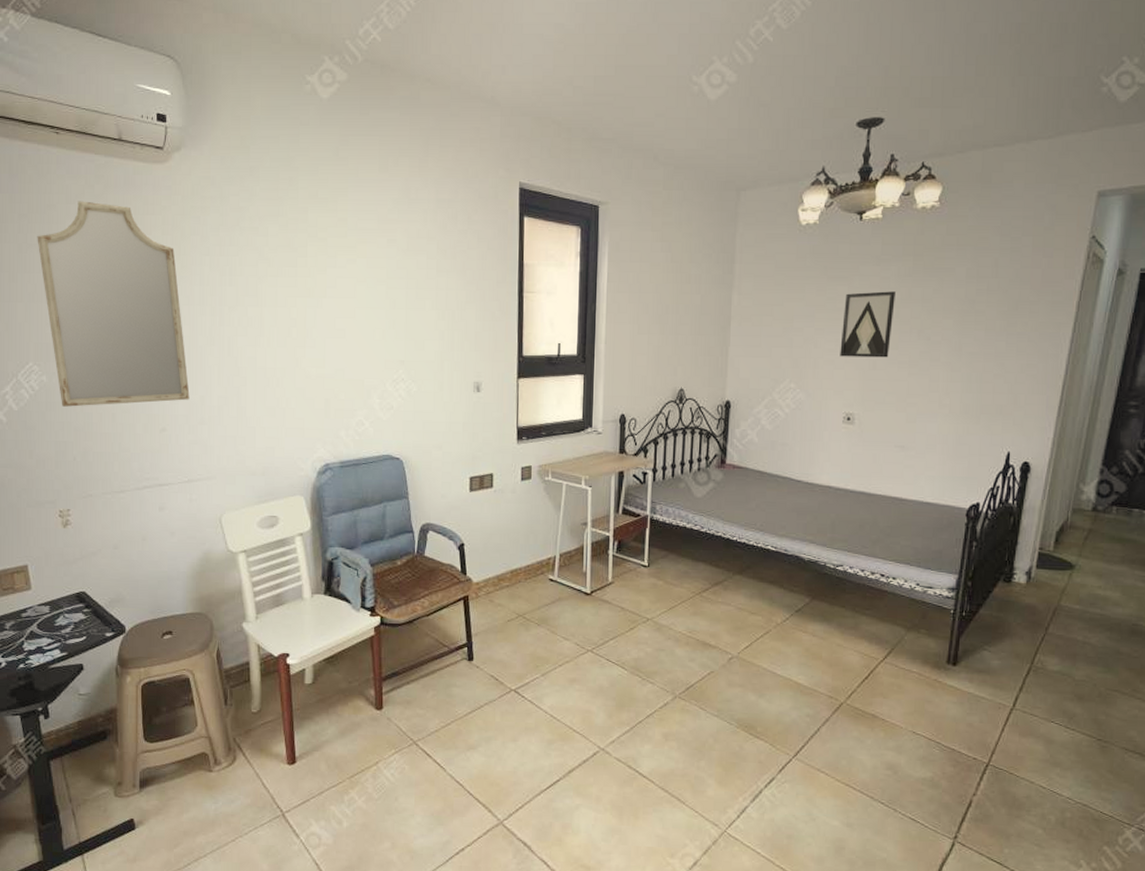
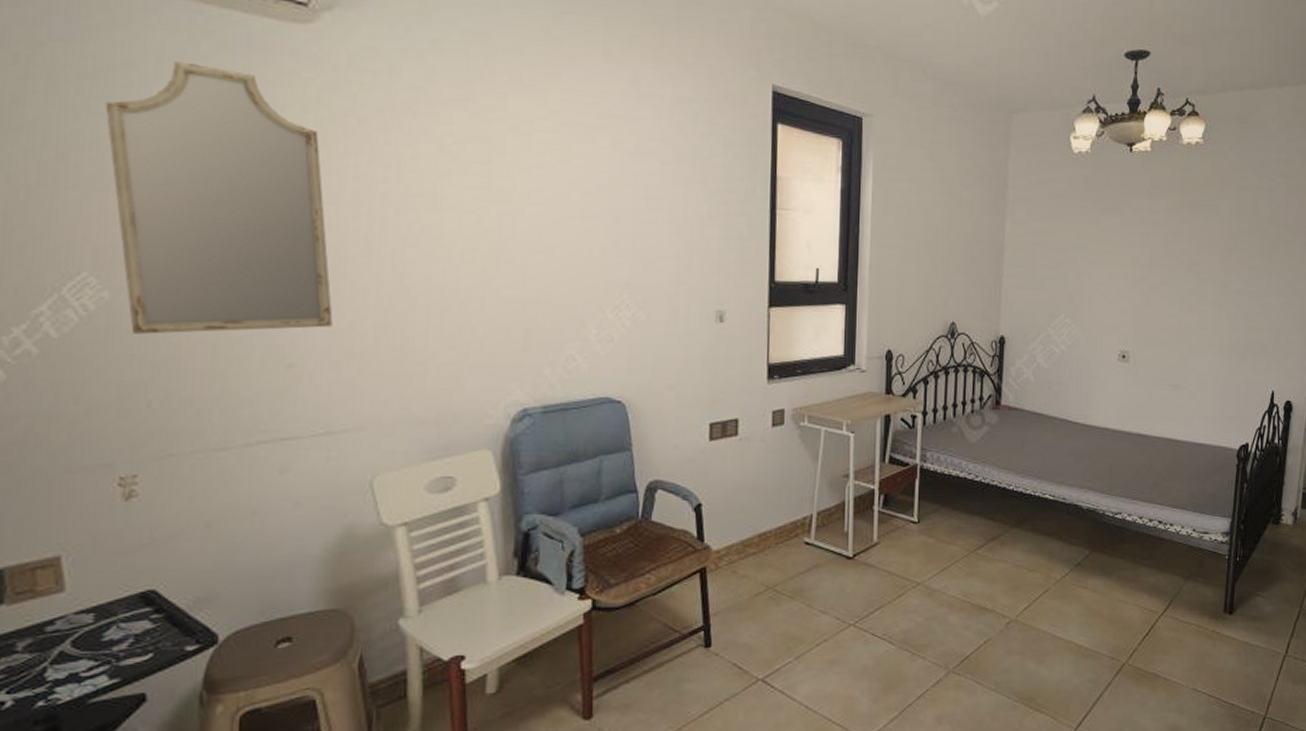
wall art: present [840,291,895,358] -> none [1114,225,1165,294]

